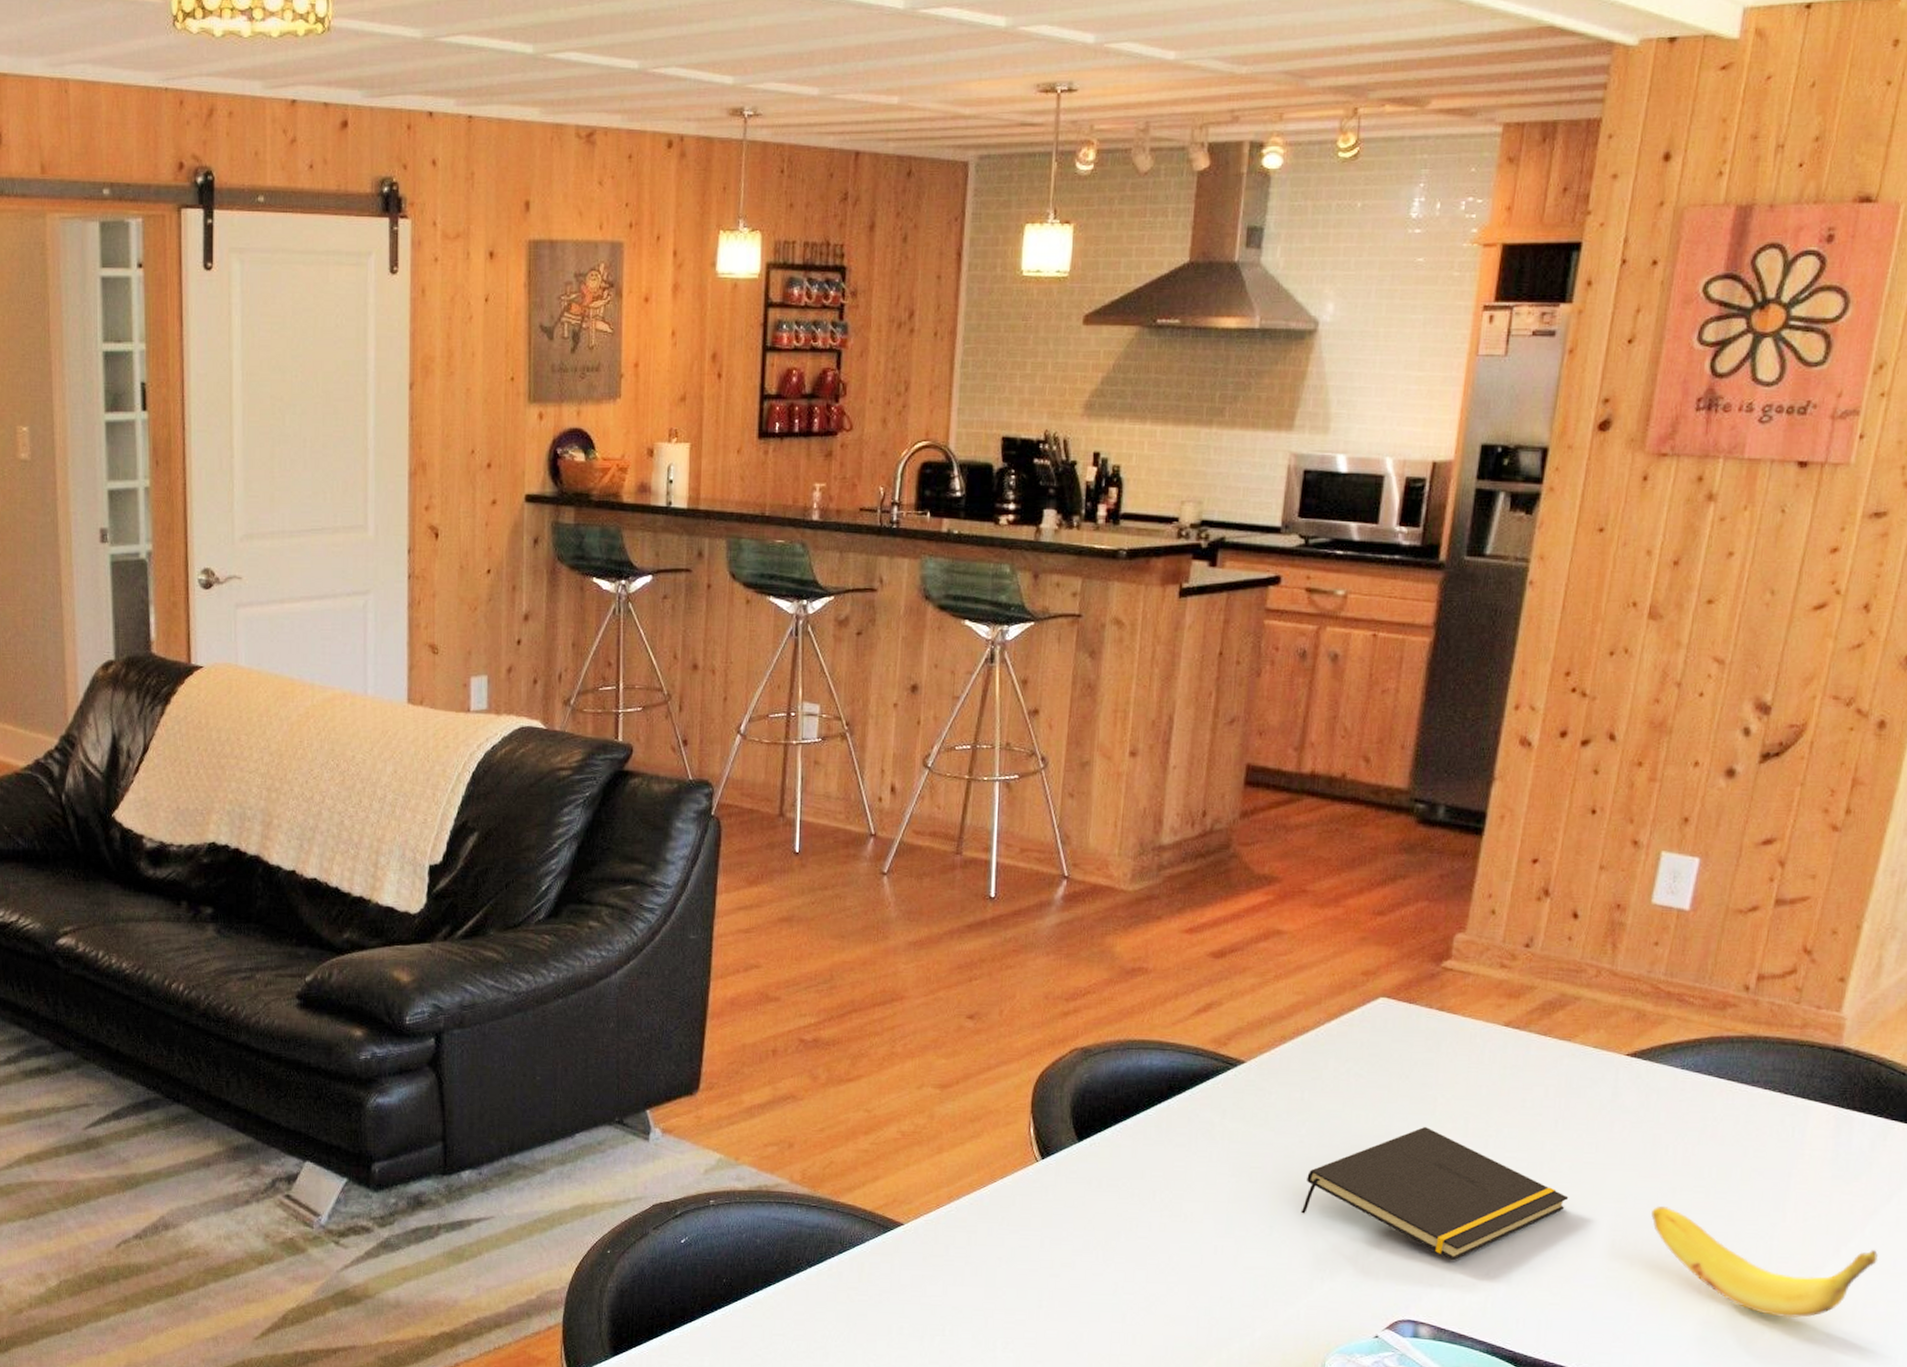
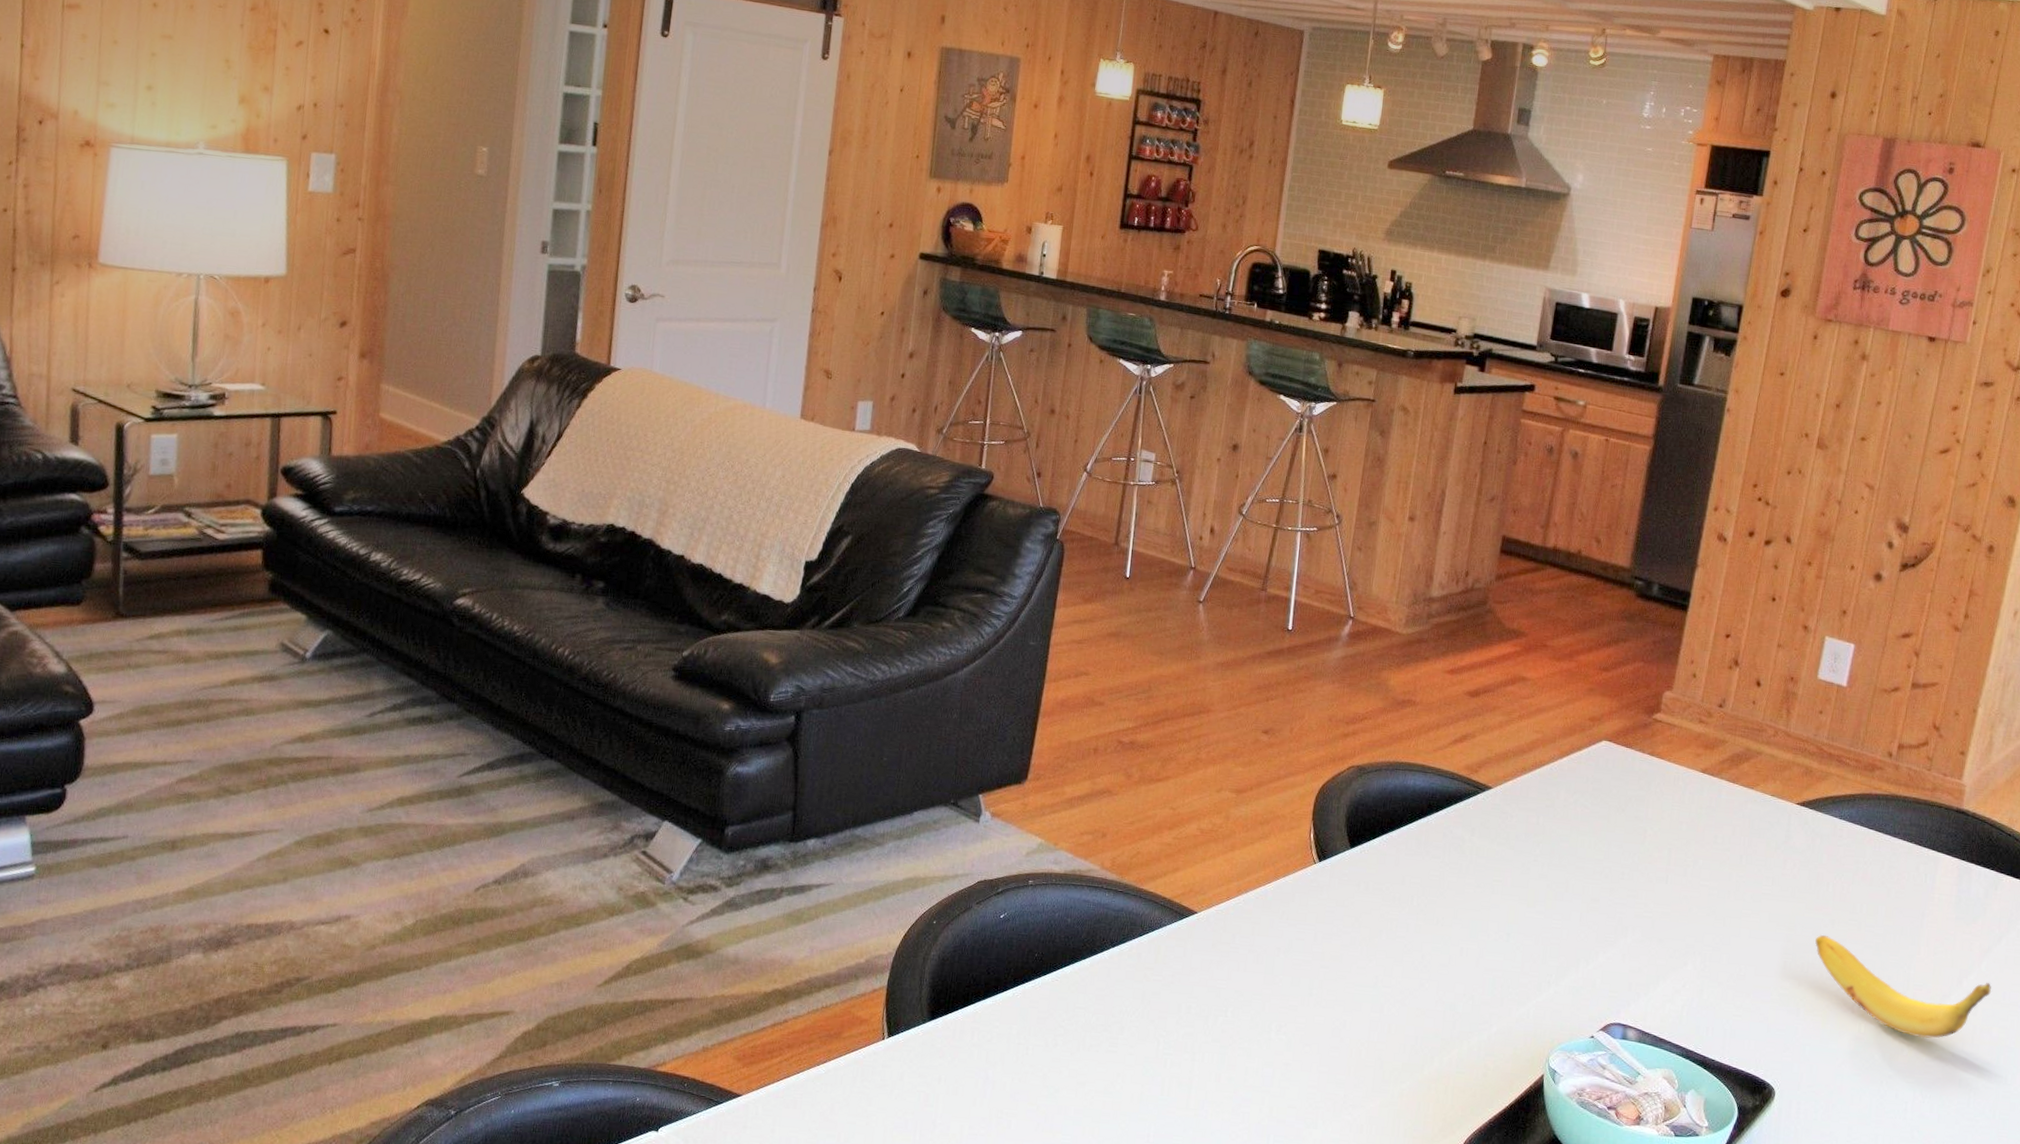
notepad: present [1300,1127,1569,1260] -> none [1533,854,1750,972]

